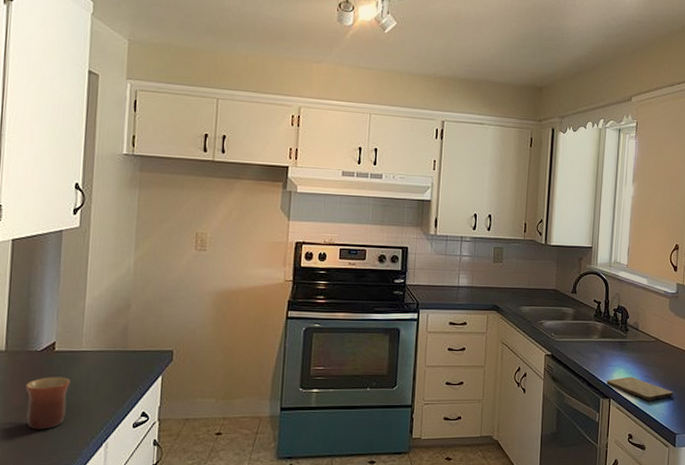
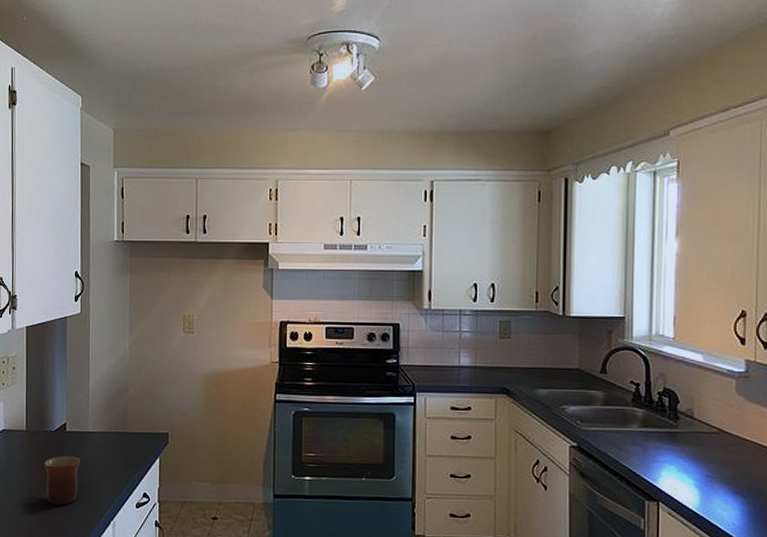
cutting board: present [606,376,674,401] -> none [652,475,749,507]

